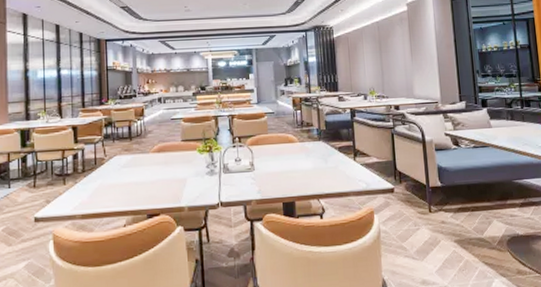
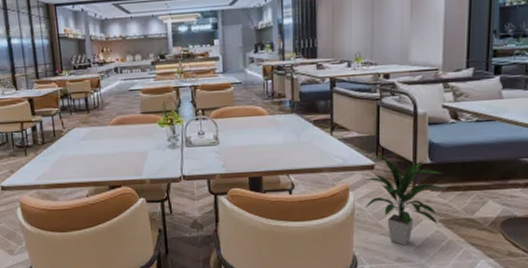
indoor plant: none [388,178,455,268] -> present [365,154,443,246]

